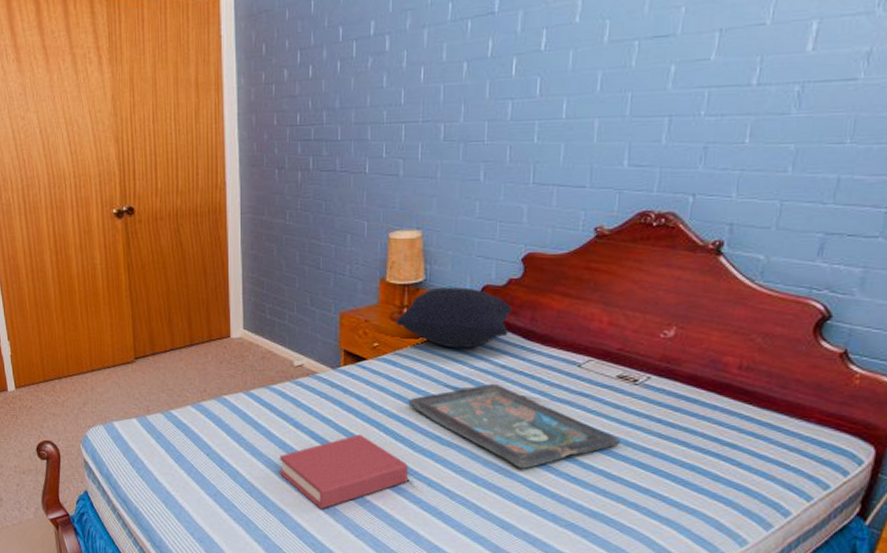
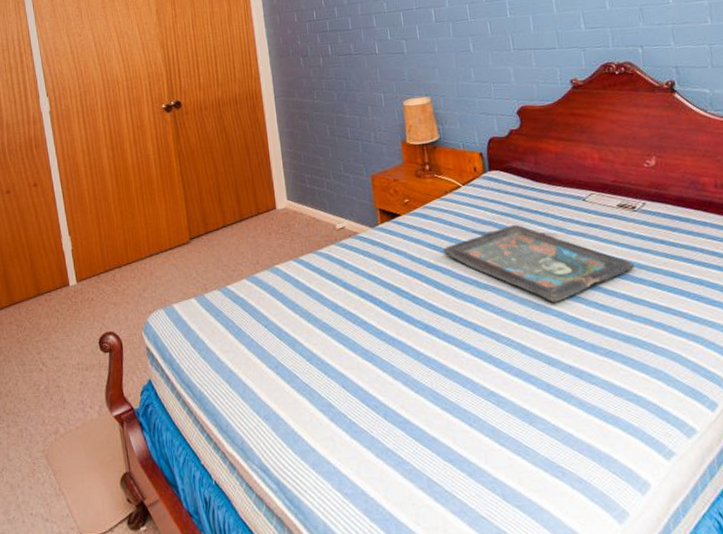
hardback book: present [280,434,408,509] -> none [334,288,455,368]
pillow: present [396,287,513,349] -> none [420,141,518,197]

